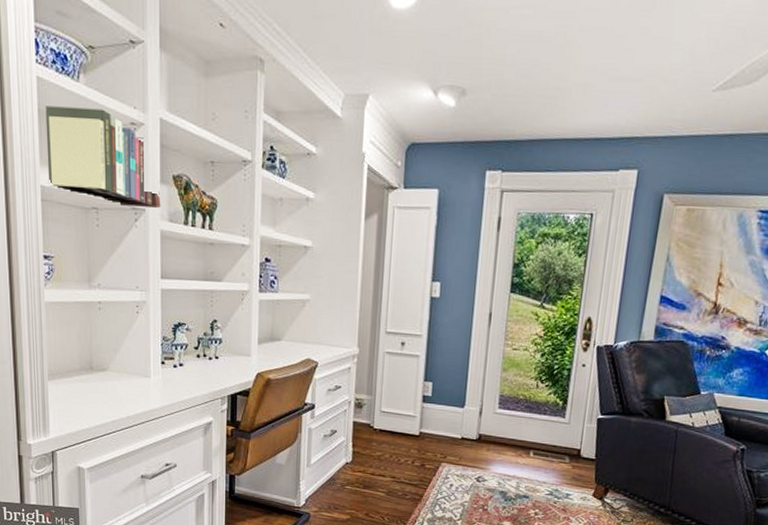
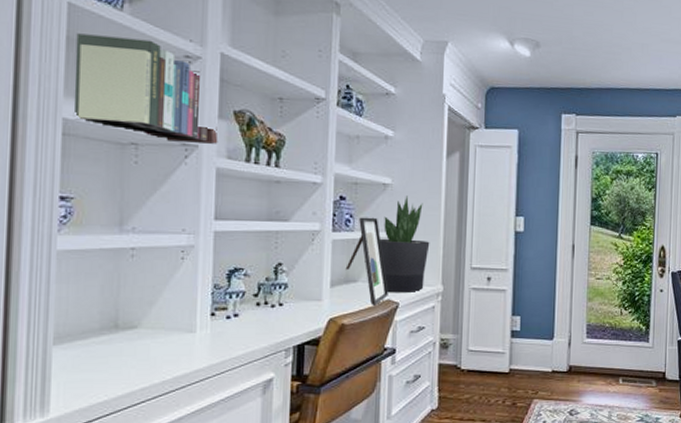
picture frame: none [271,279,309,363] -> present [345,217,388,305]
planter: none [301,258,347,353] -> present [380,195,430,292]

